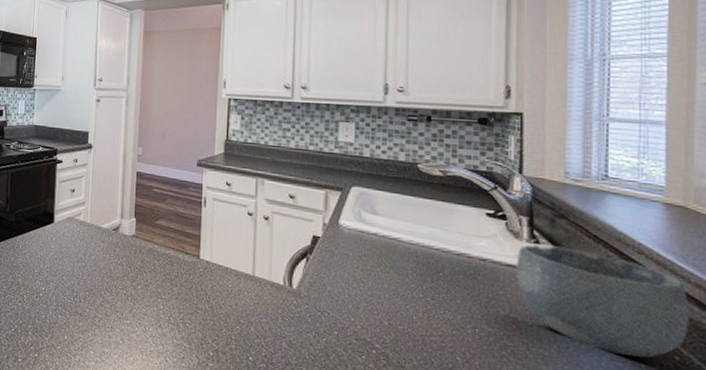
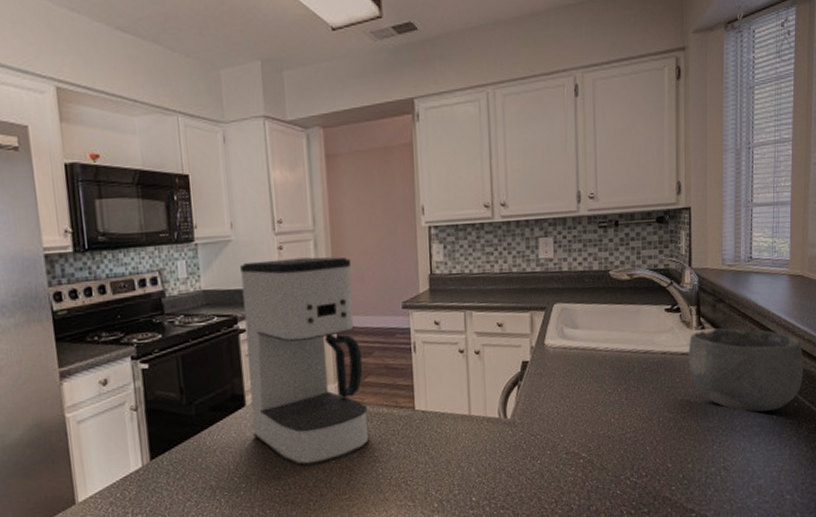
coffee maker: none [56,108,156,287] -> present [240,256,369,466]

